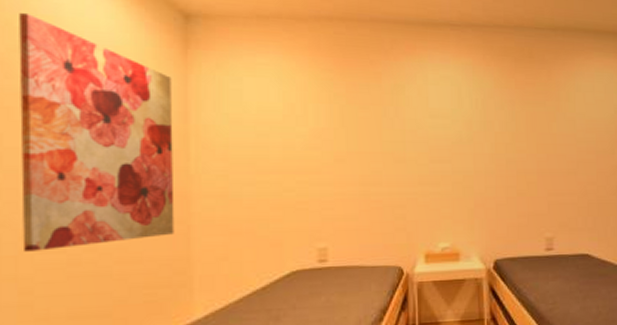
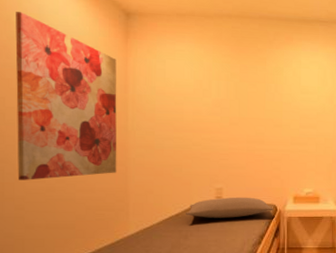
pillow: none [276,258,398,290] -> present [186,197,273,218]

